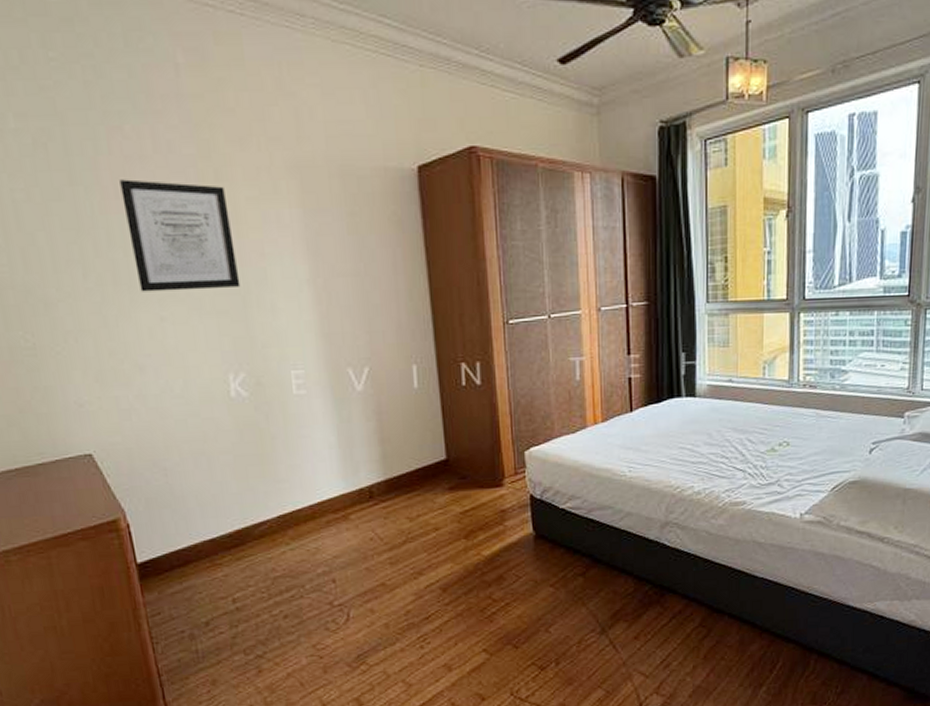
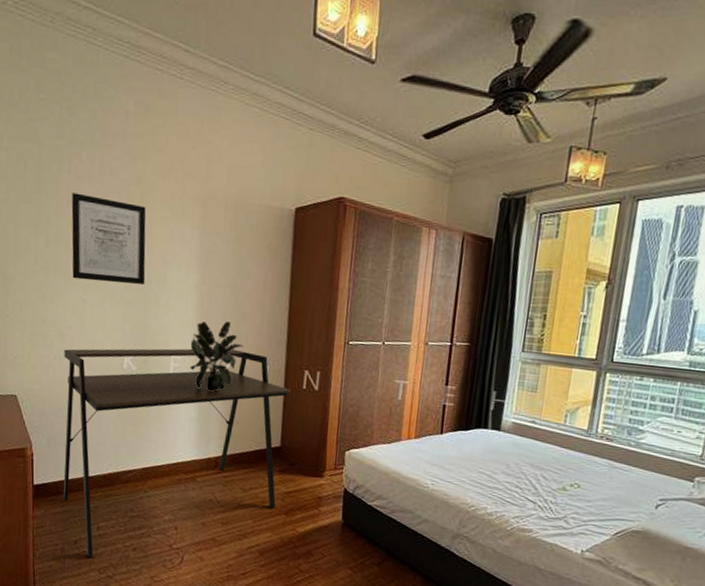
desk: none [146,350,451,640] -> present [62,348,291,559]
potted plant: none [313,318,382,408] -> present [190,321,244,392]

